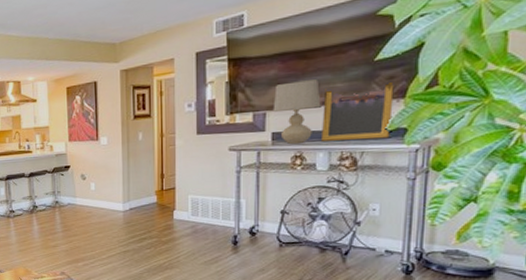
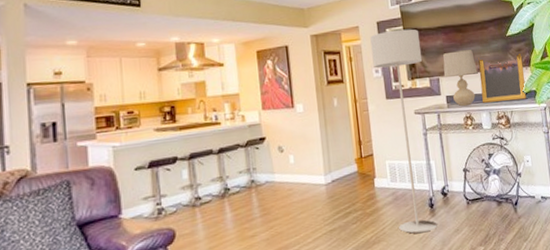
floor lamp: none [186,58,248,267] -> present [370,29,437,234]

